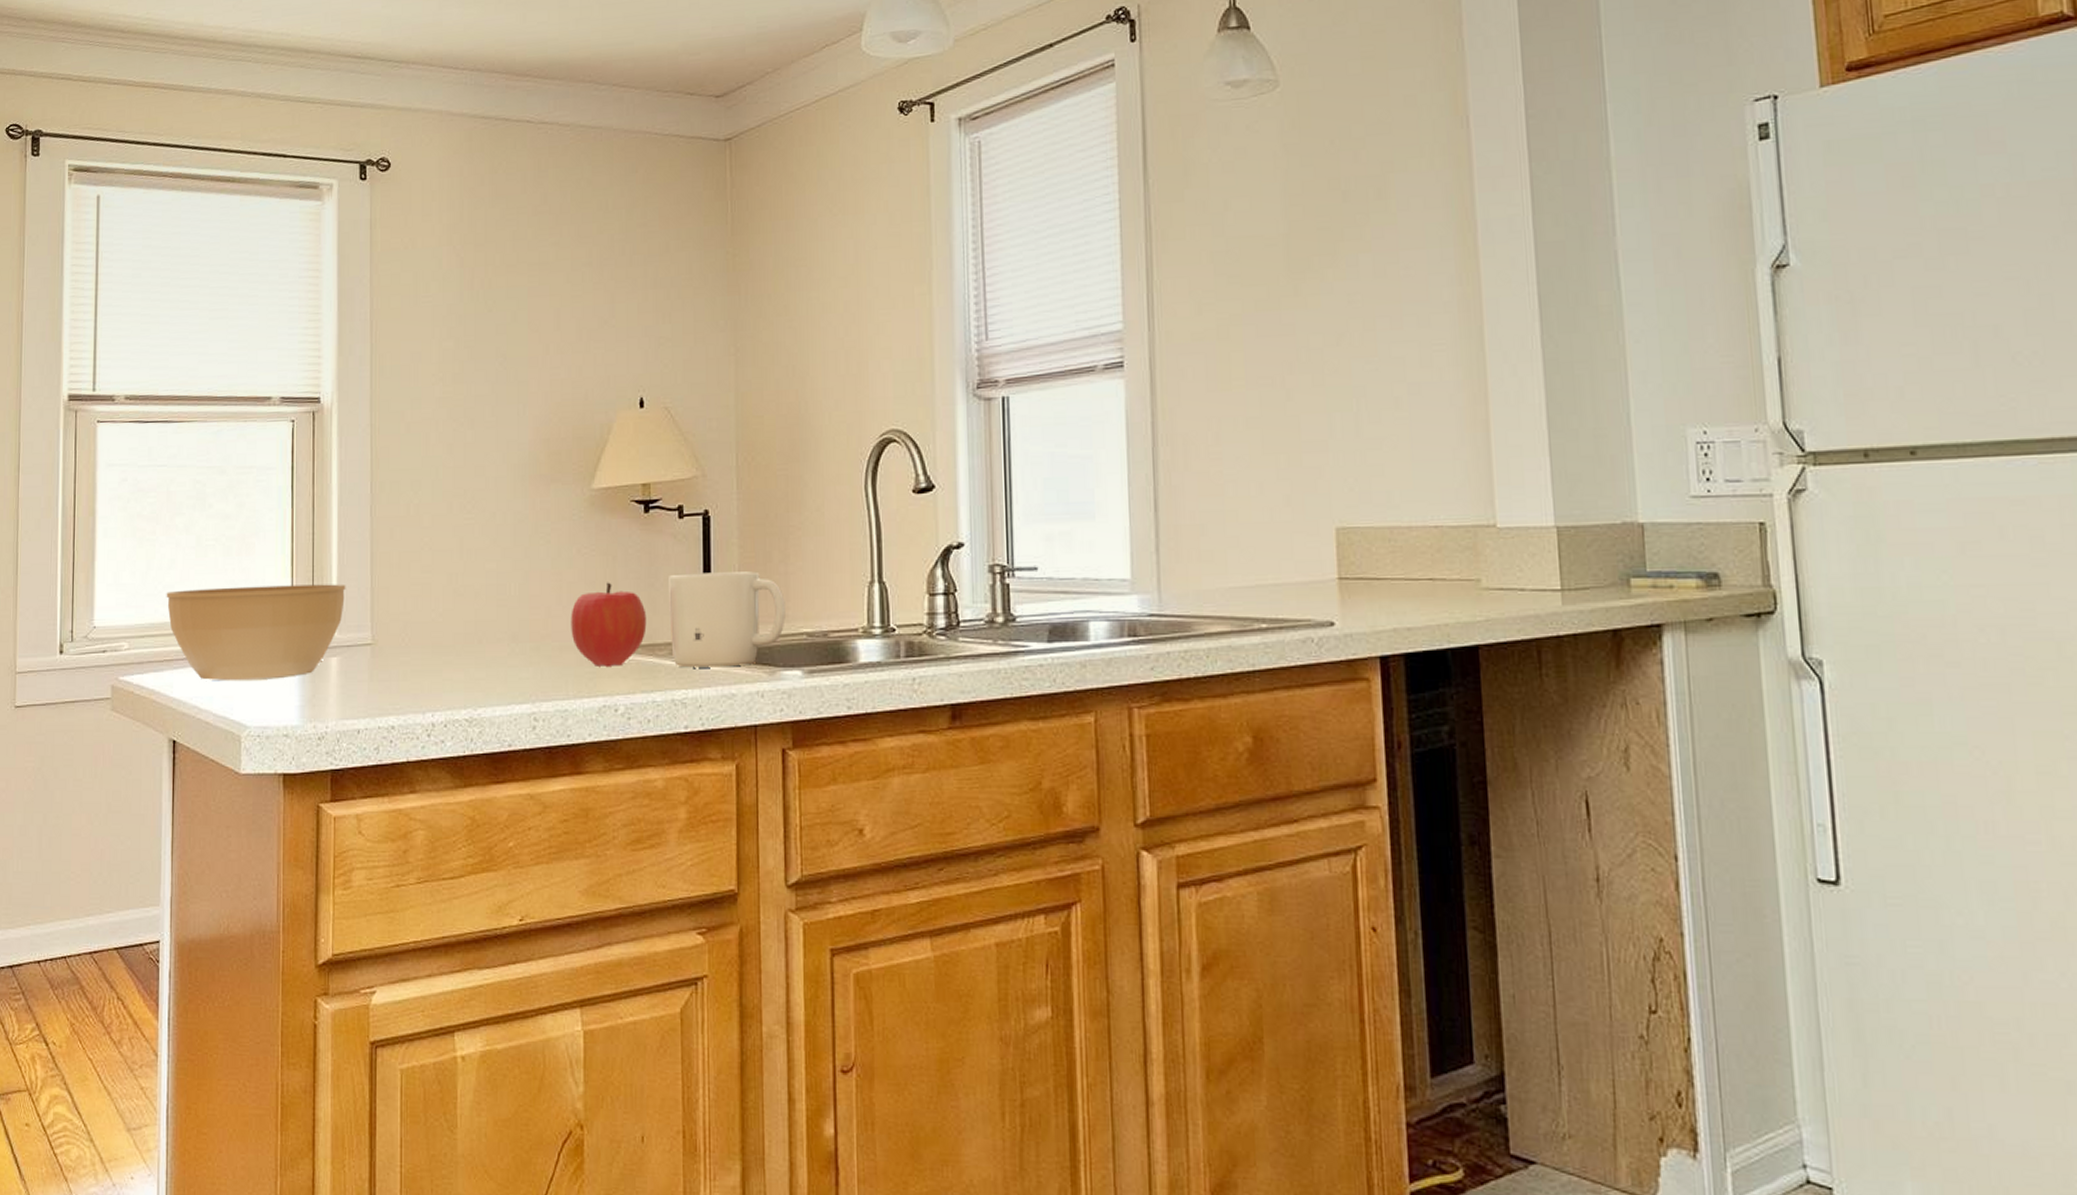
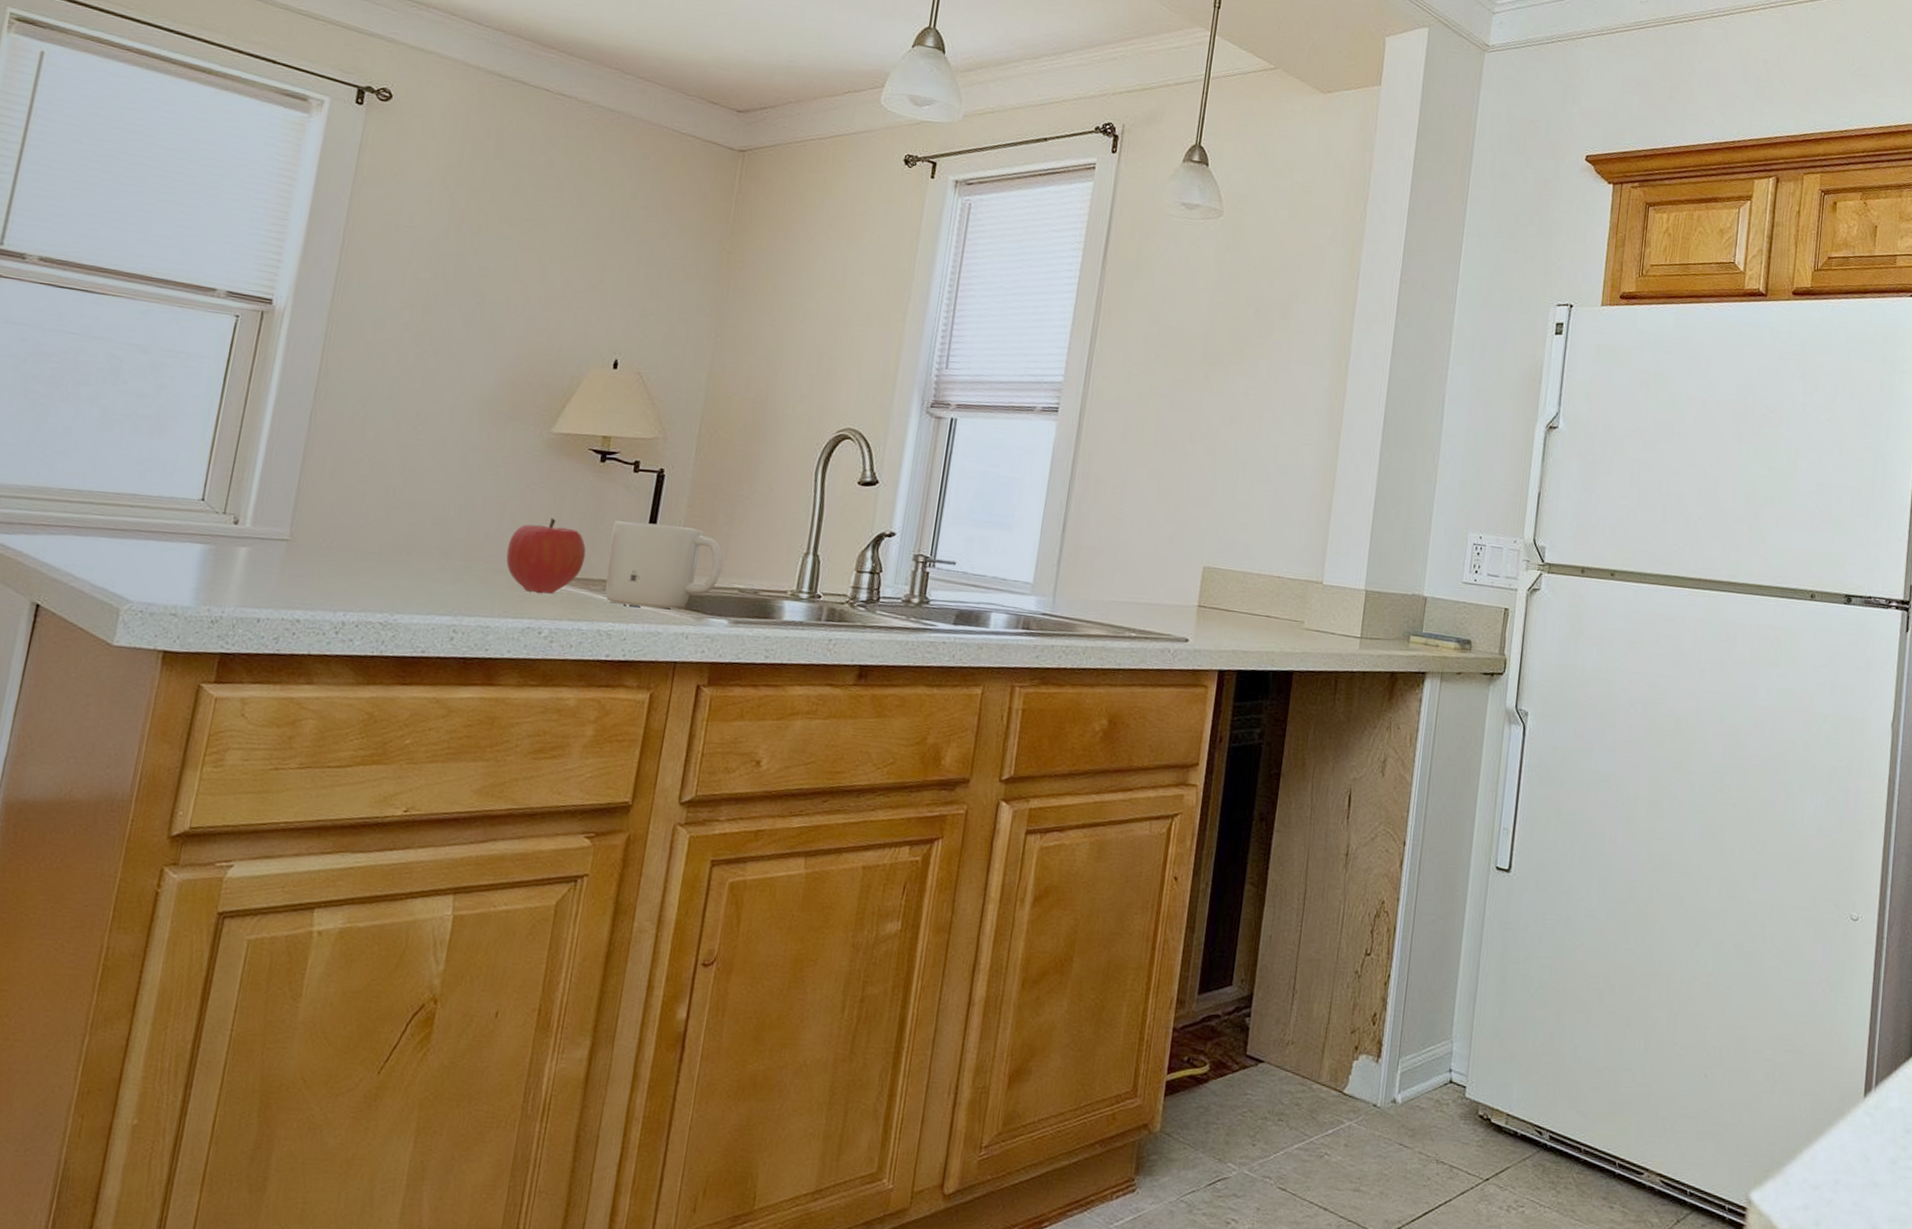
bowl: present [166,584,346,681] -> none [53,458,270,560]

